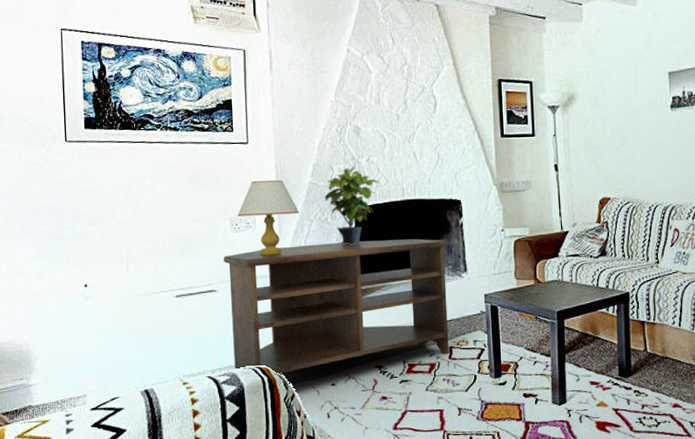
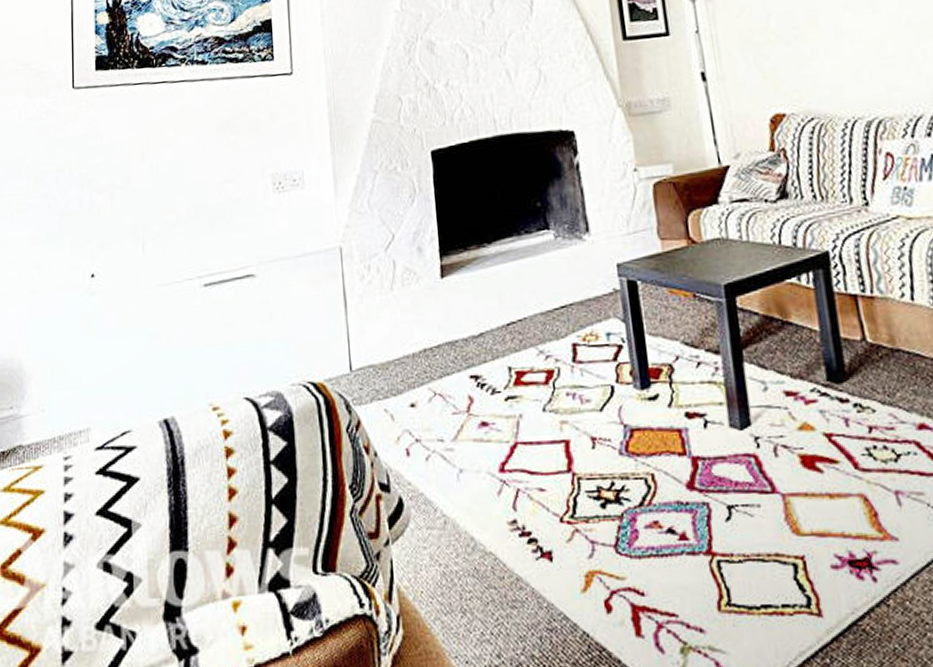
tv stand: present [223,238,449,375] -> none [263,188,573,394]
table lamp: present [237,180,300,255] -> none [280,119,361,223]
potted plant: present [324,166,379,245] -> none [391,93,462,203]

